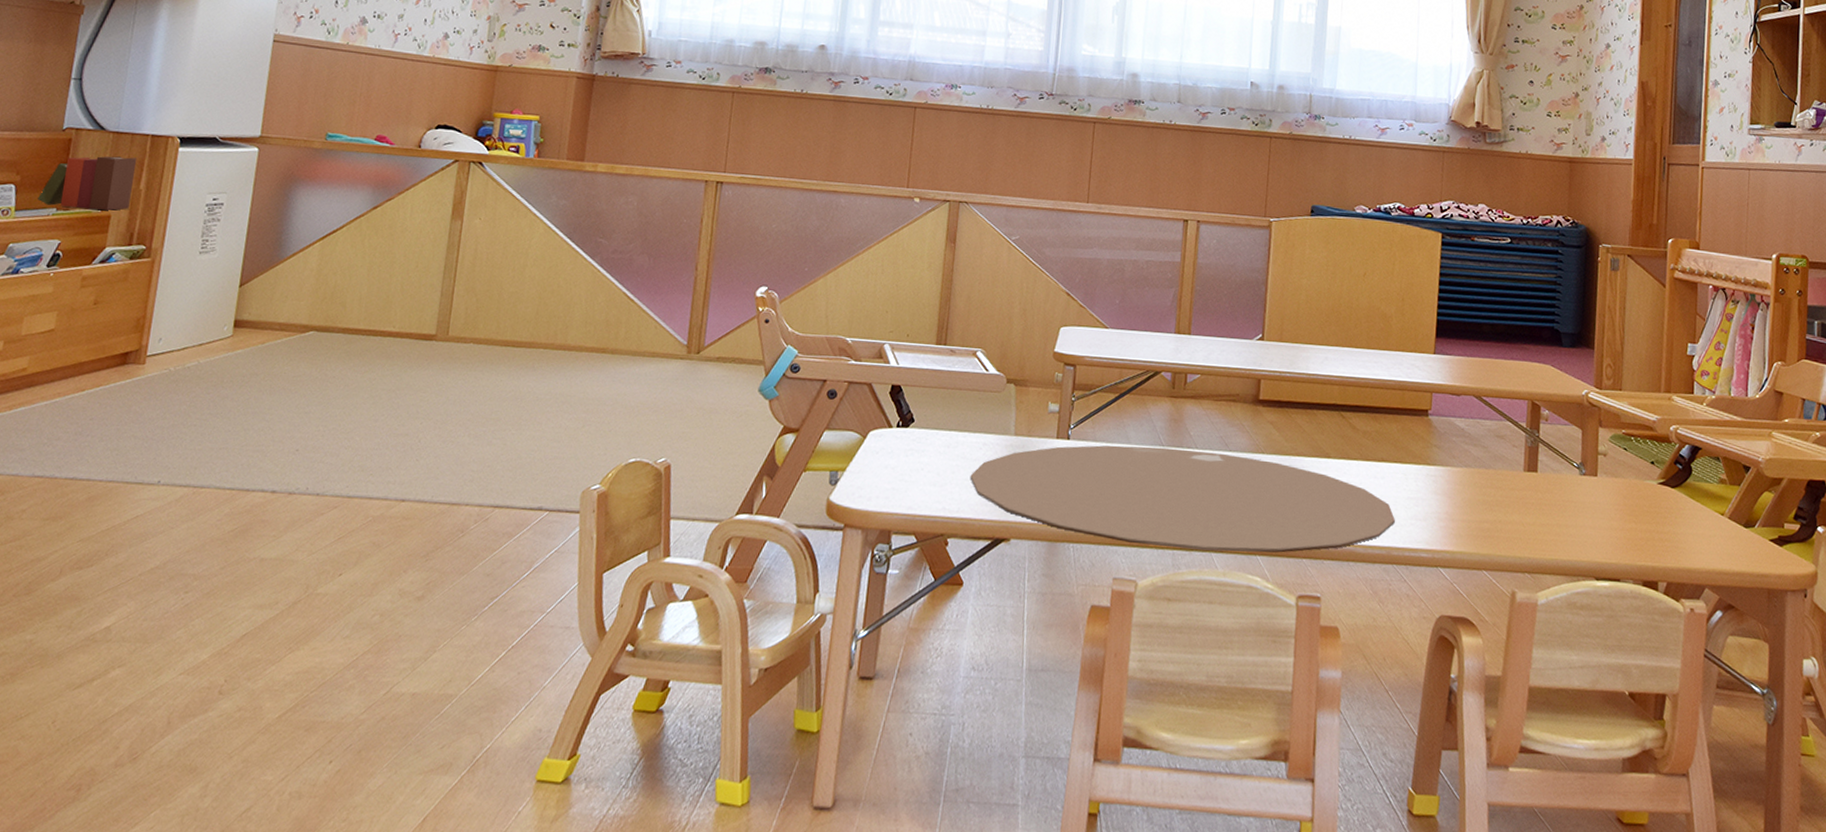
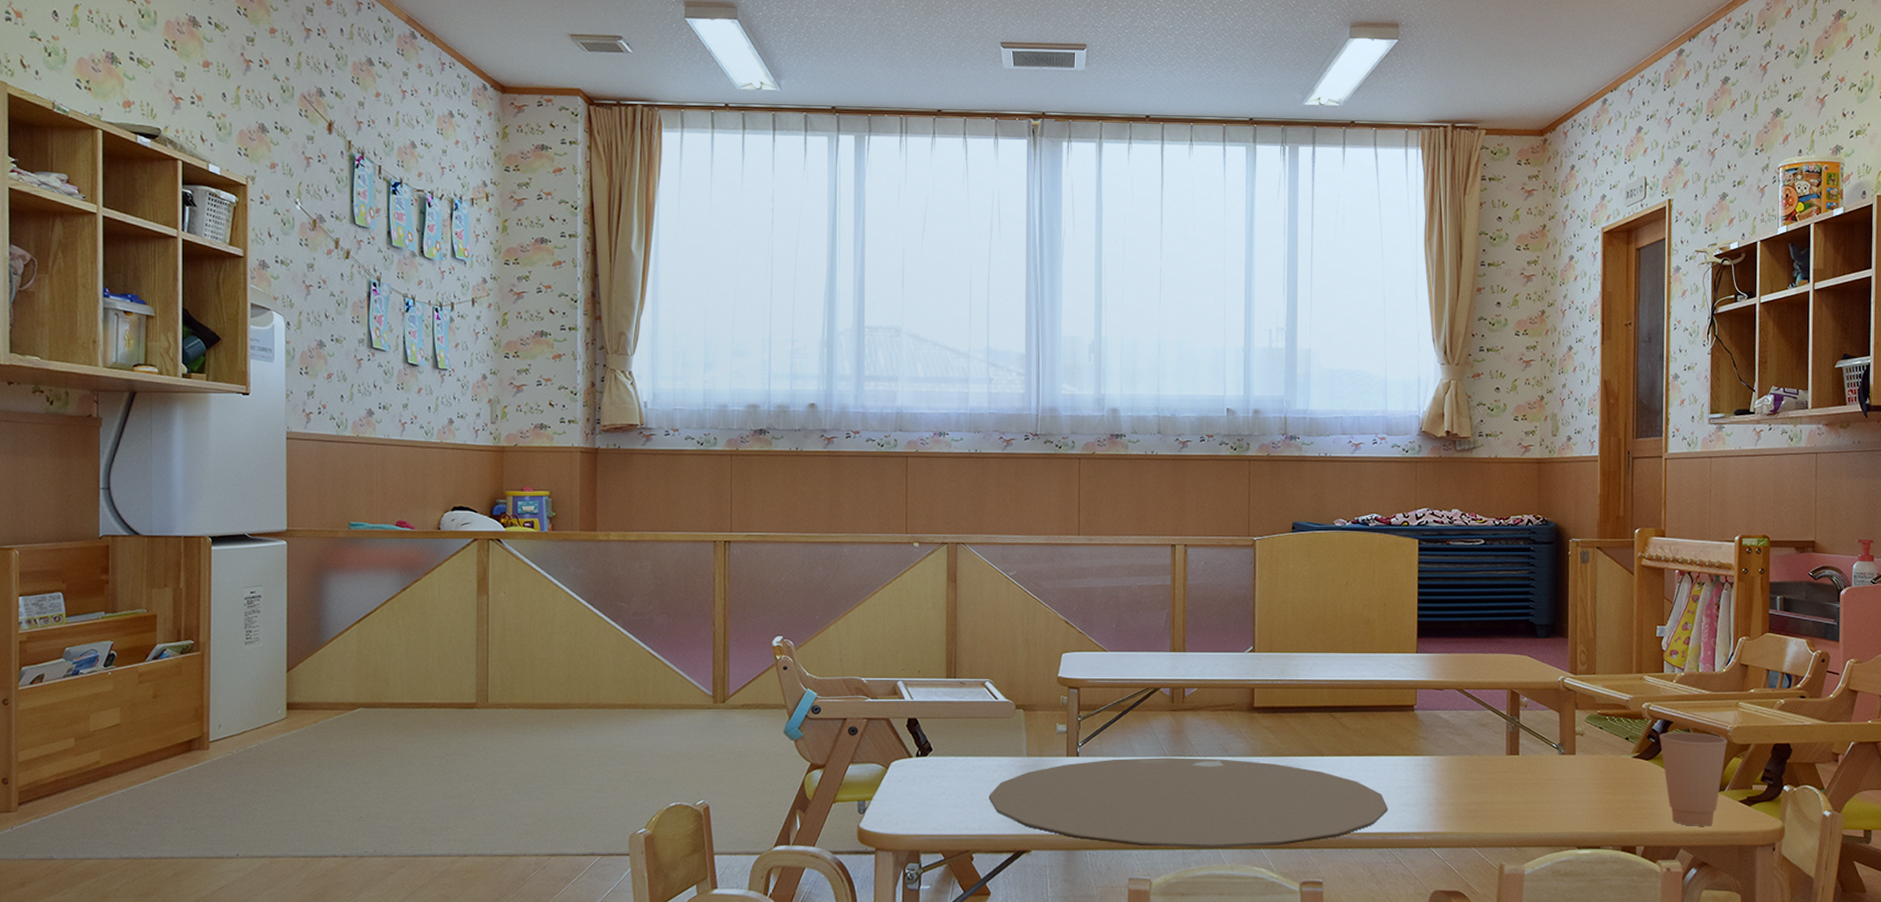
books: present [37,156,137,211] -> none [86,559,174,611]
cup: none [1686,459,1760,565] -> present [1659,732,1728,826]

